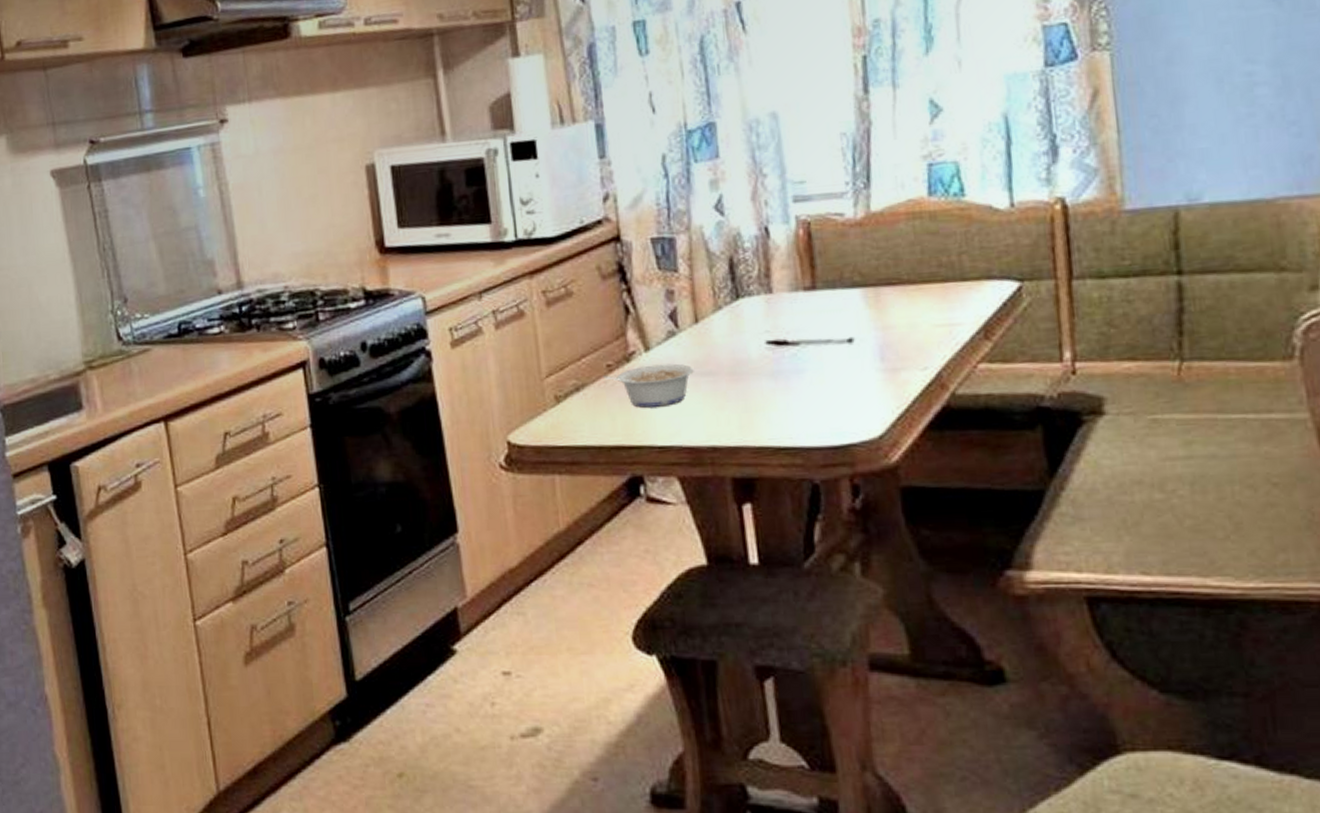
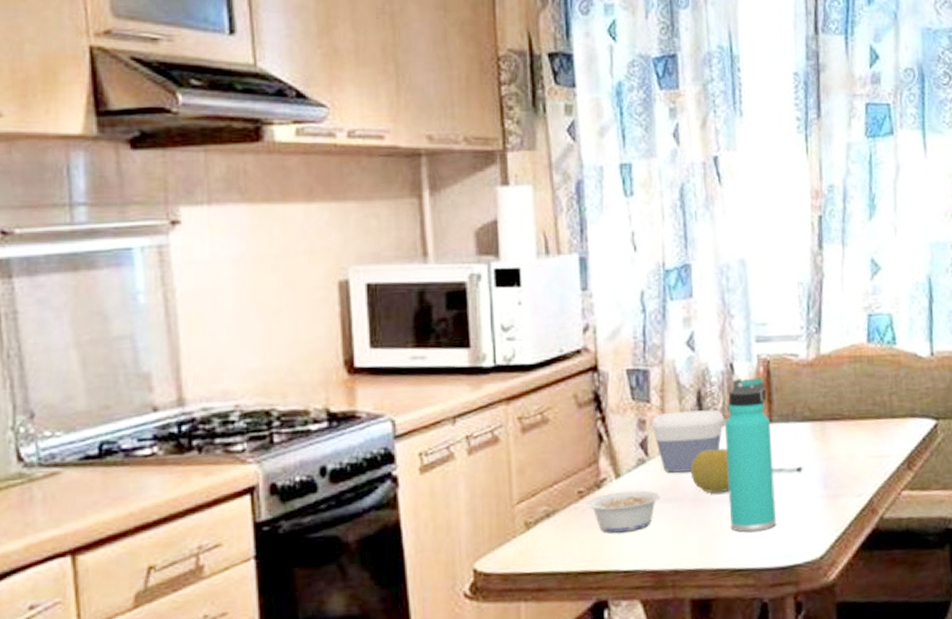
bowl: none [679,277,761,345] -> present [651,409,724,473]
fruit: none [725,319,770,367] -> present [690,449,729,494]
thermos bottle: none [762,241,825,409] -> present [725,377,776,533]

